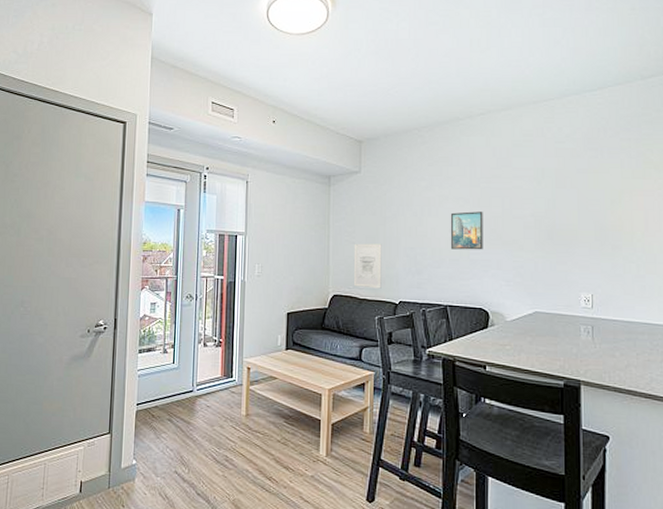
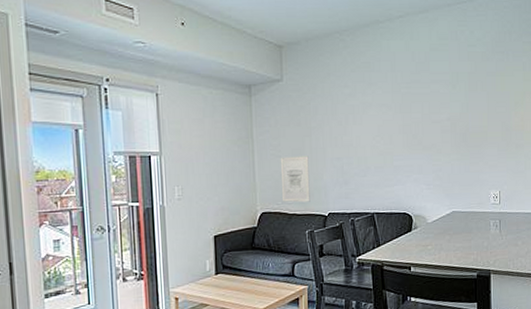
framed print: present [450,211,483,250] -> none [374,118,406,157]

